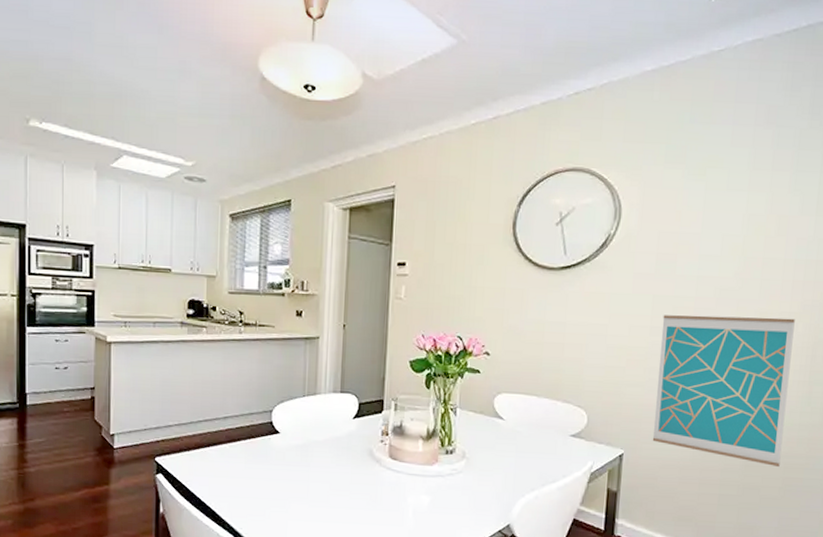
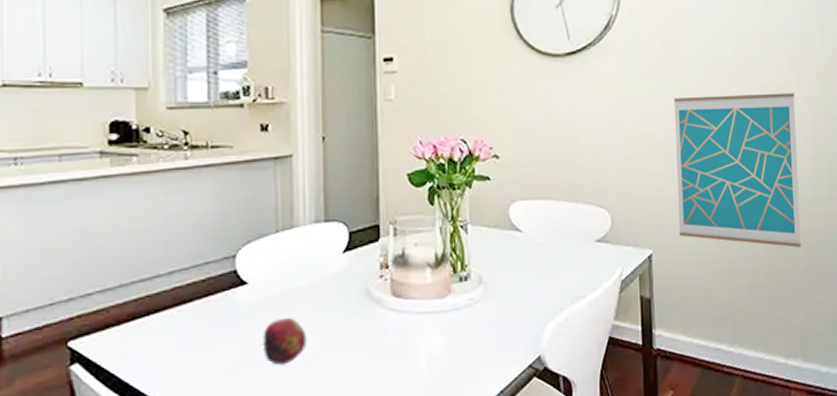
fruit: none [288,462,321,498] -> present [263,317,307,366]

